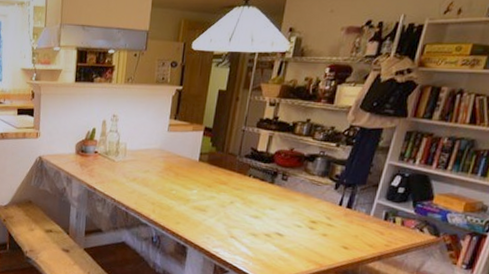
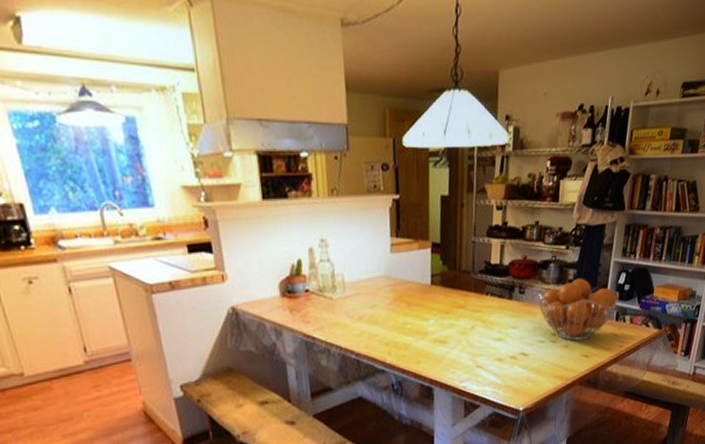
fruit basket: none [300,174,392,233] -> present [537,278,620,341]

